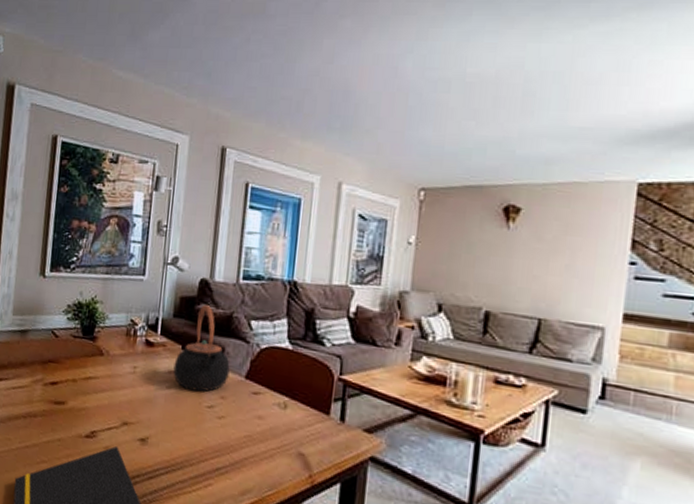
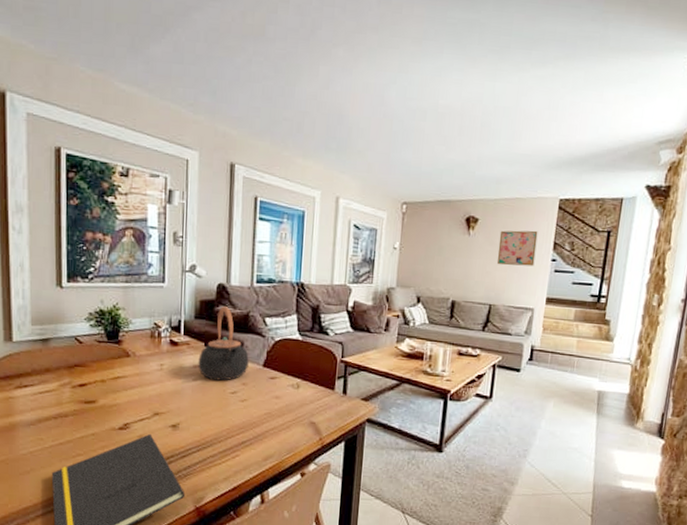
wall art: none [547,223,608,271] -> present [496,230,538,267]

